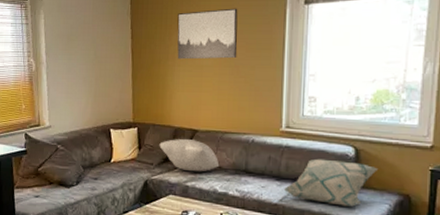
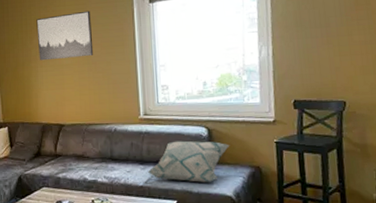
pillow: present [159,138,220,172] -> none [29,133,87,164]

